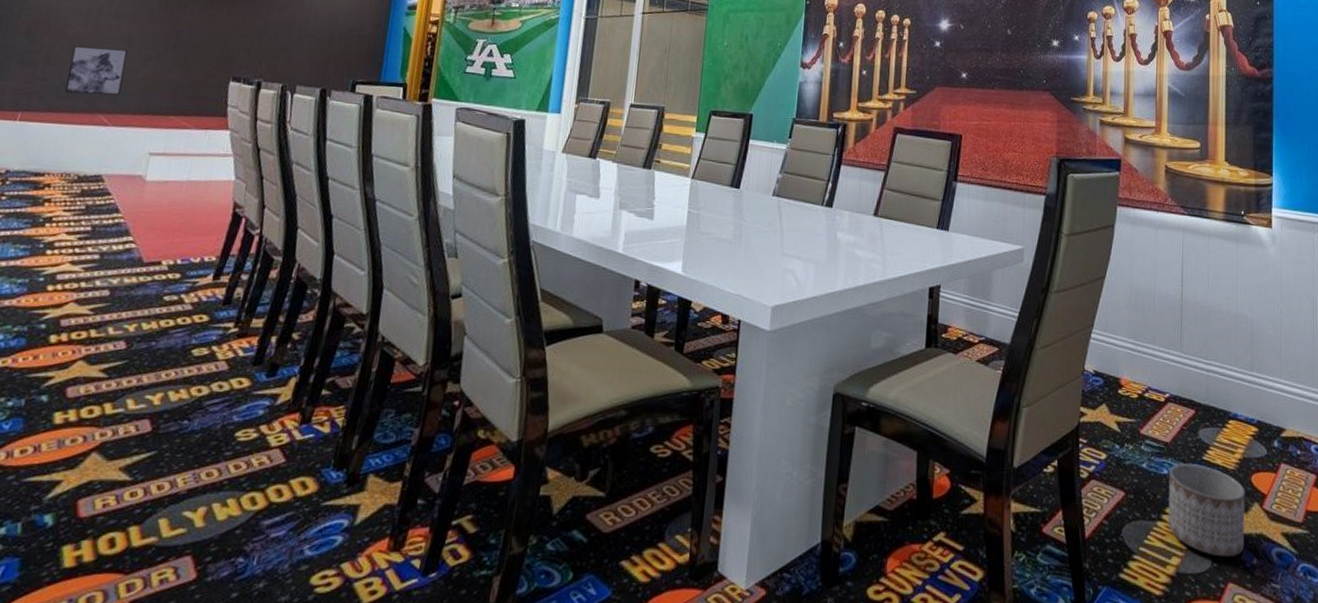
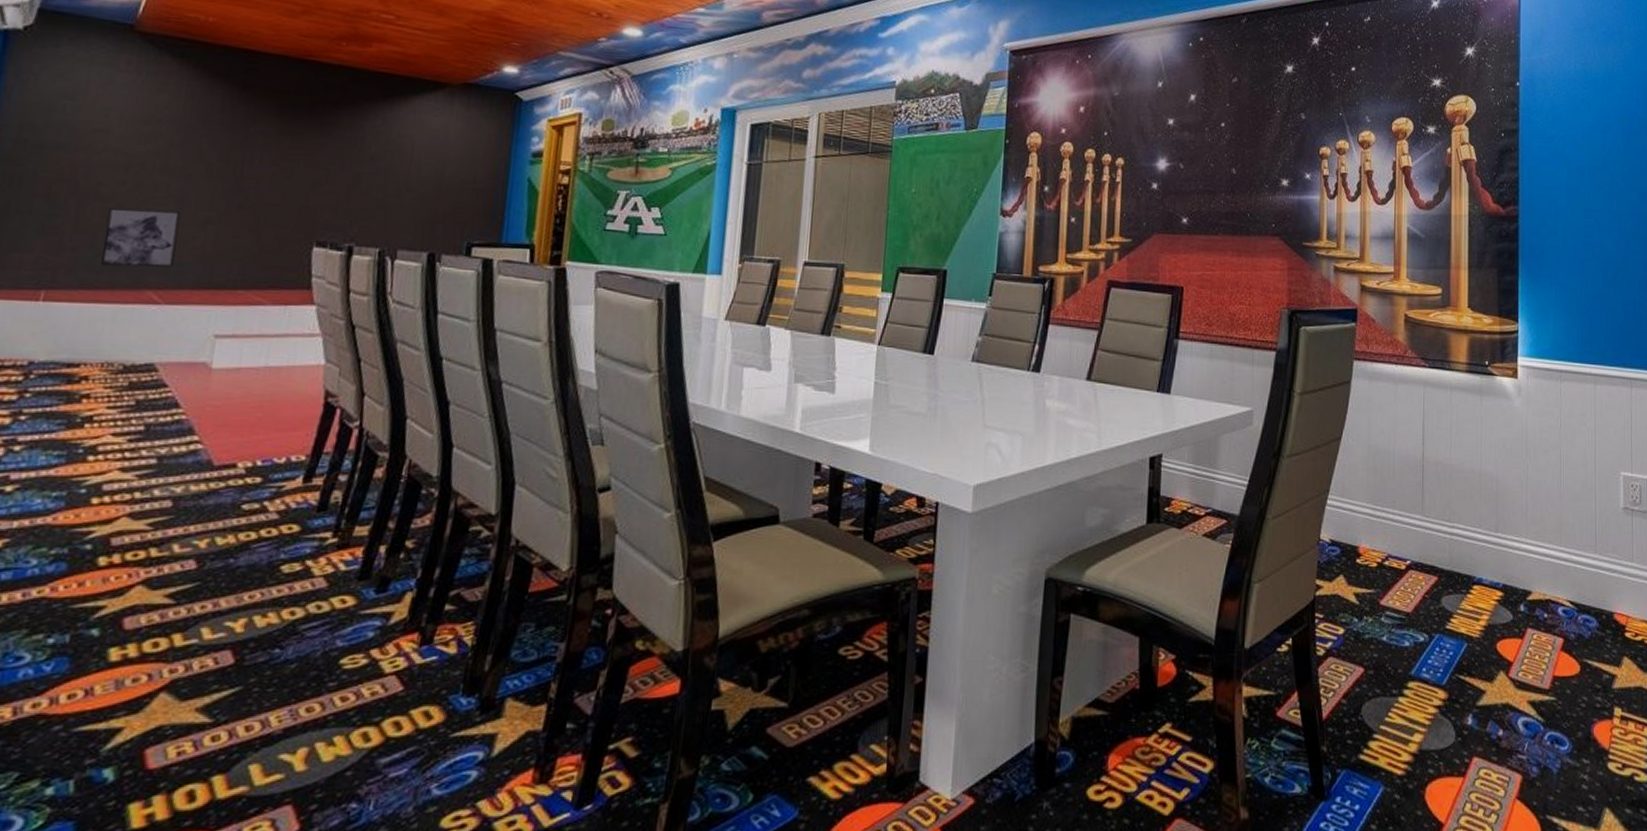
planter: present [1168,463,1245,557] -> none [1410,634,1490,731]

